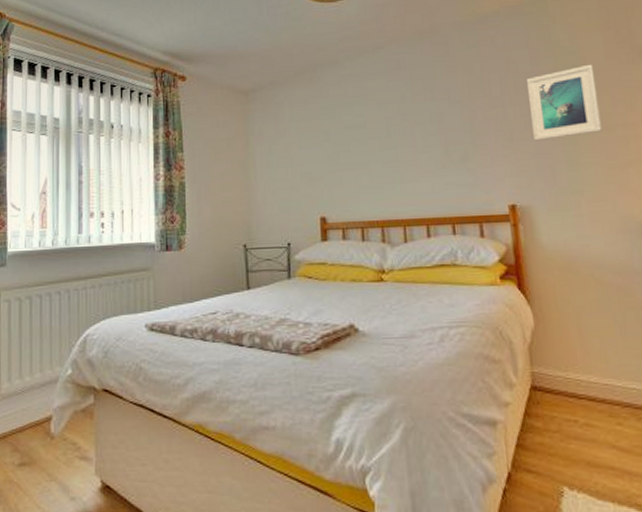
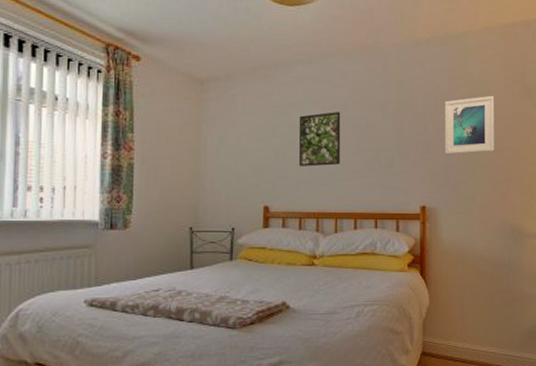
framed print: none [351,106,404,170] -> present [298,112,341,167]

